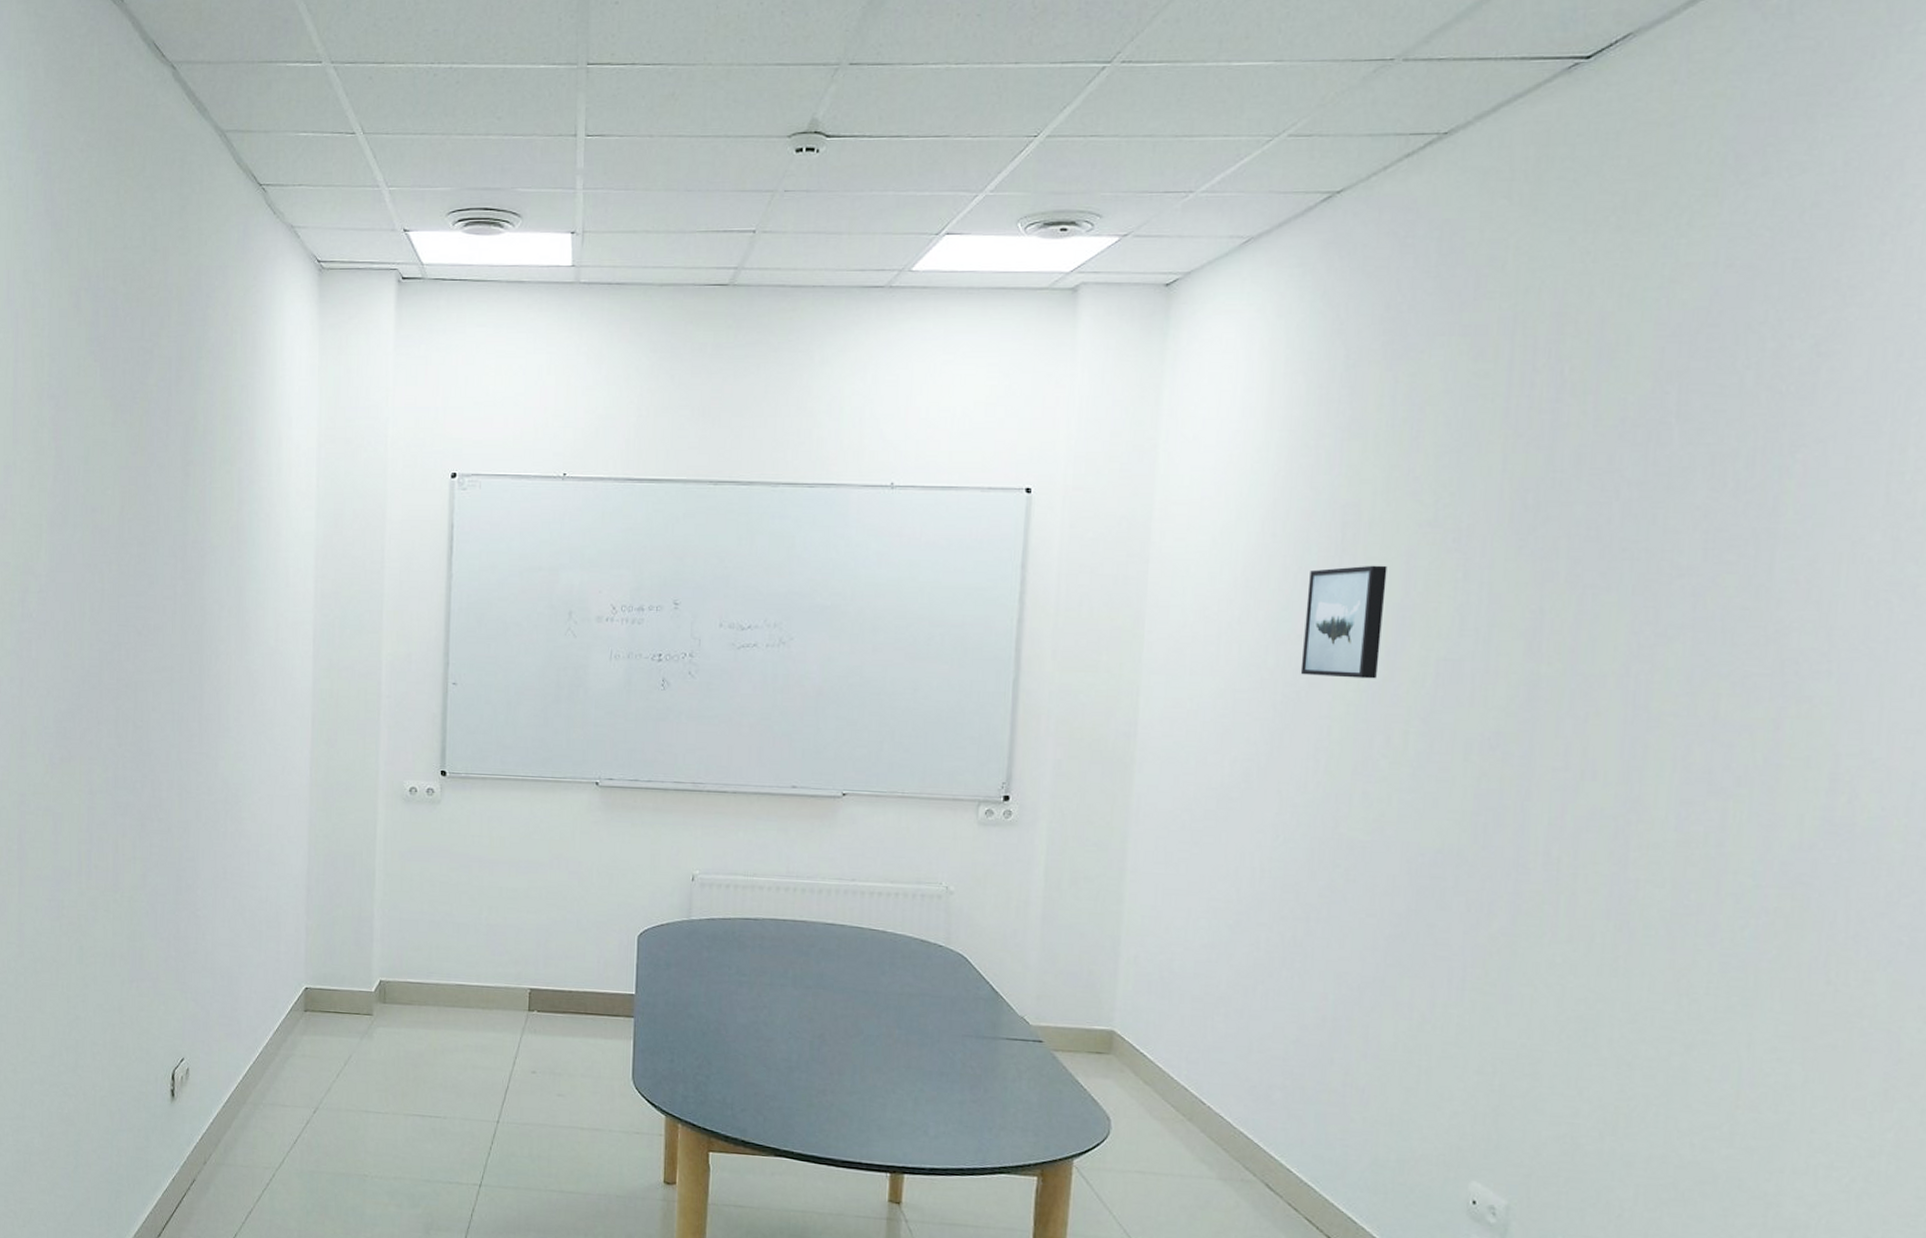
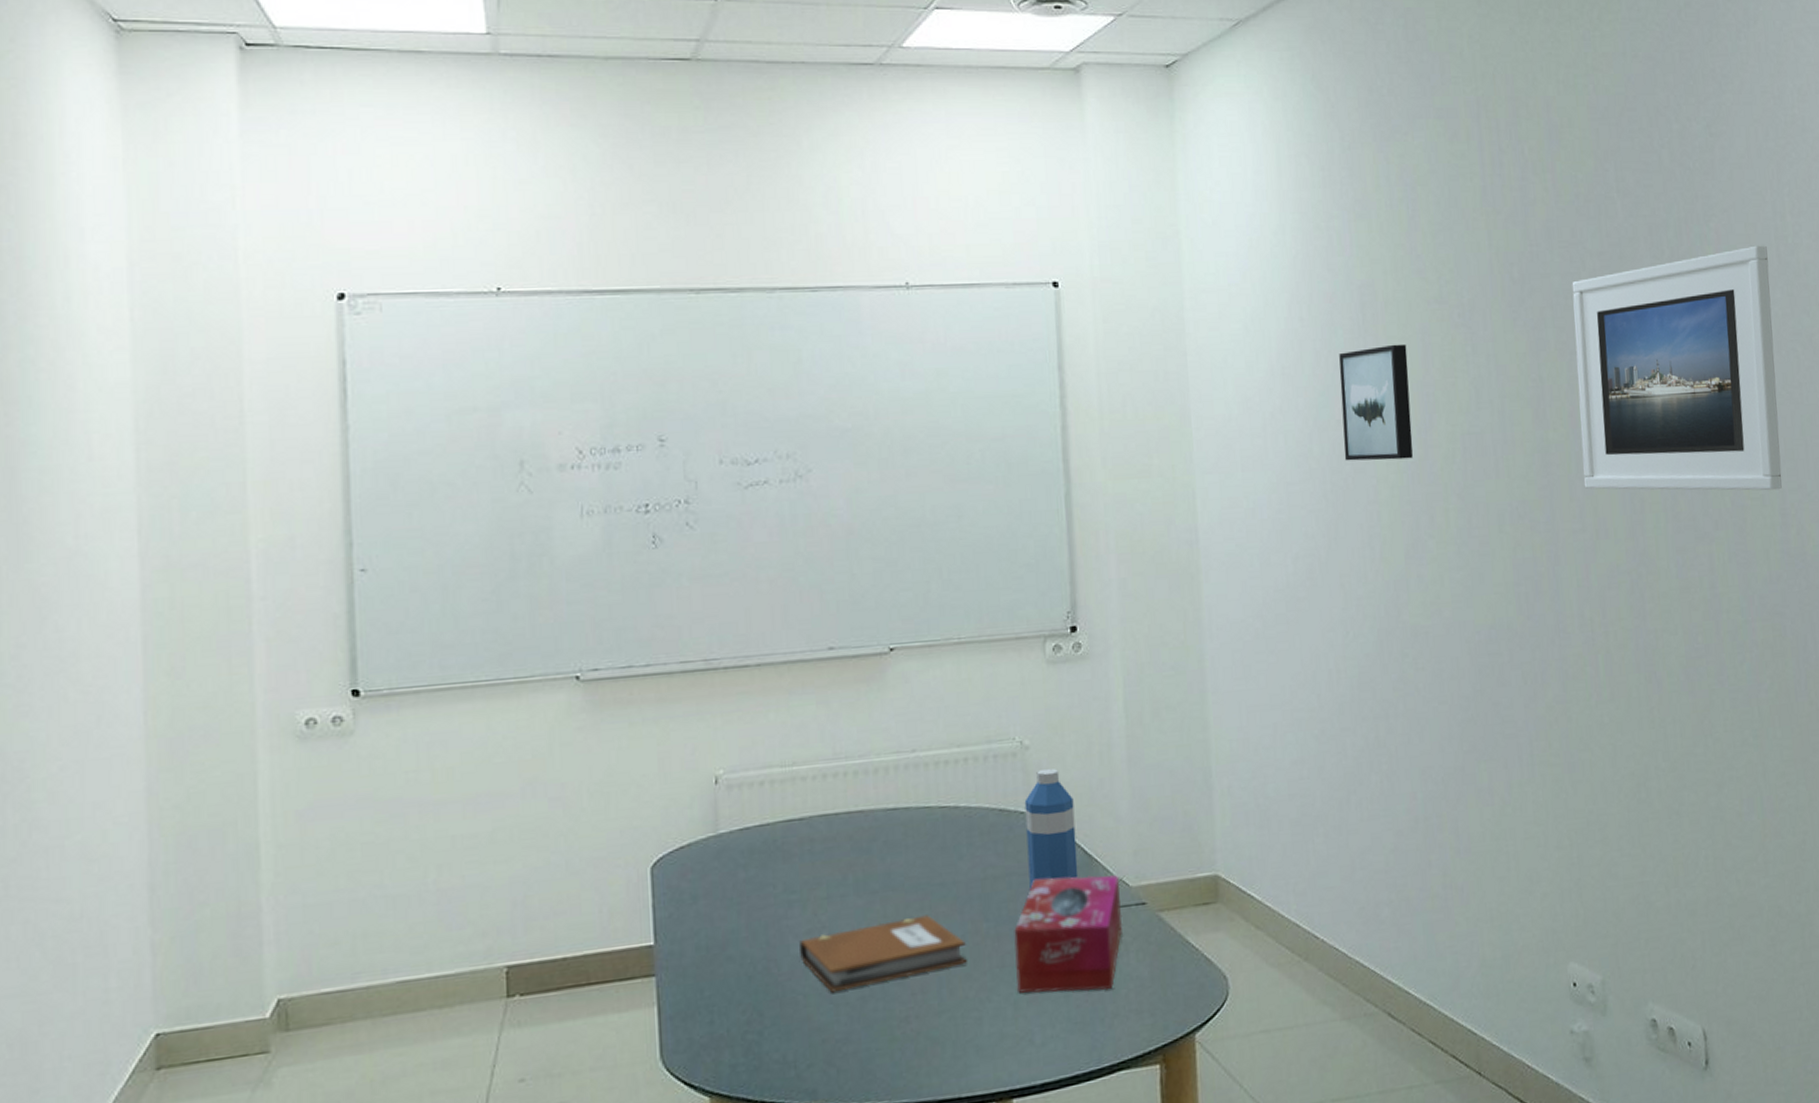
notebook: none [744,1012,879,1060] -> present [799,915,967,993]
tissue box: none [918,1002,1020,1106] -> present [1014,875,1123,993]
water bottle: none [940,913,988,1011] -> present [1024,769,1079,891]
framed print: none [1575,481,1872,753] -> present [1572,245,1782,491]

